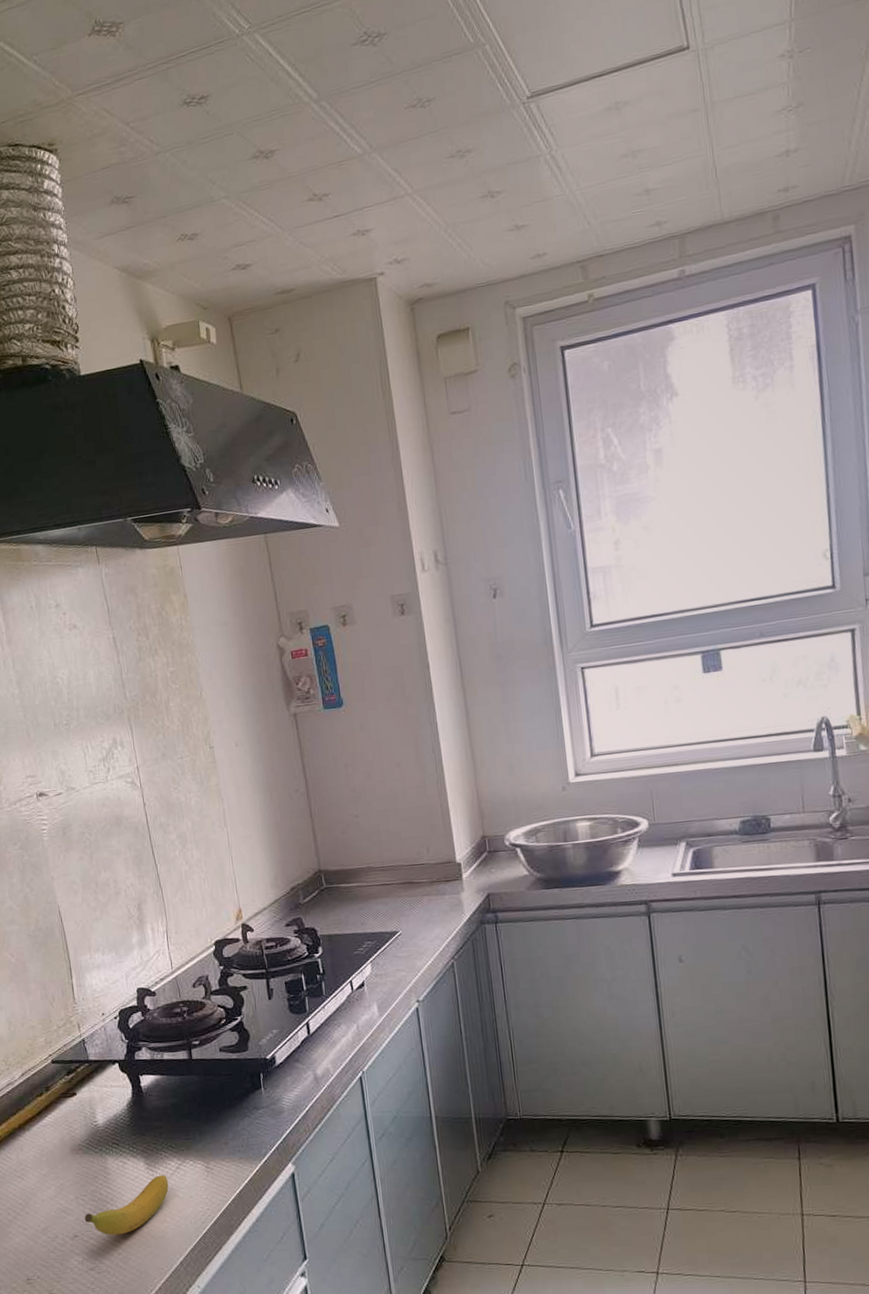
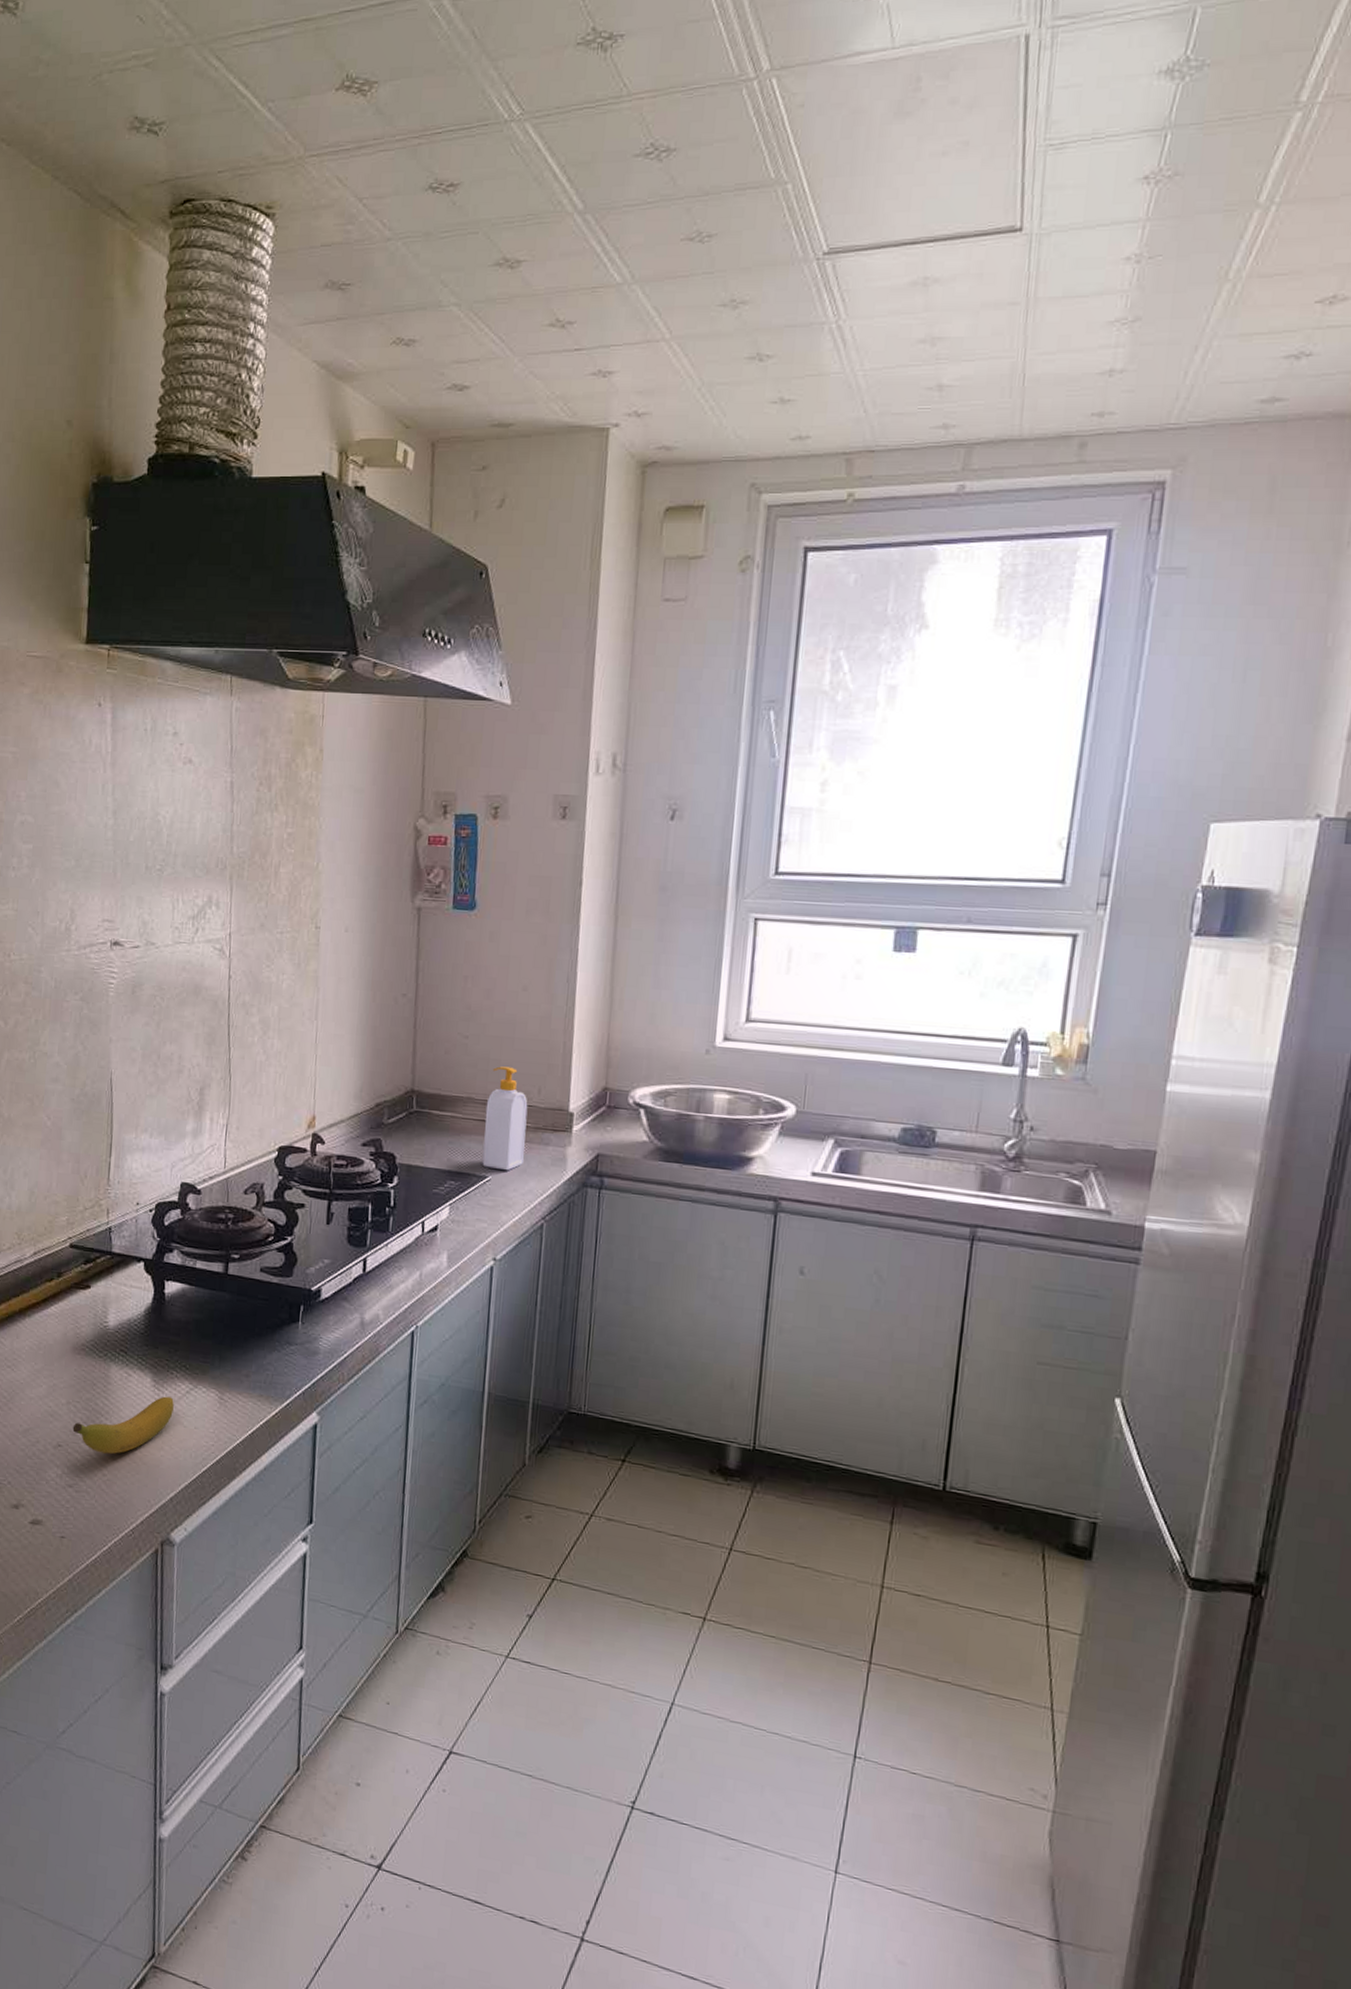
soap bottle: none [385,834,426,924] -> present [482,1066,528,1171]

